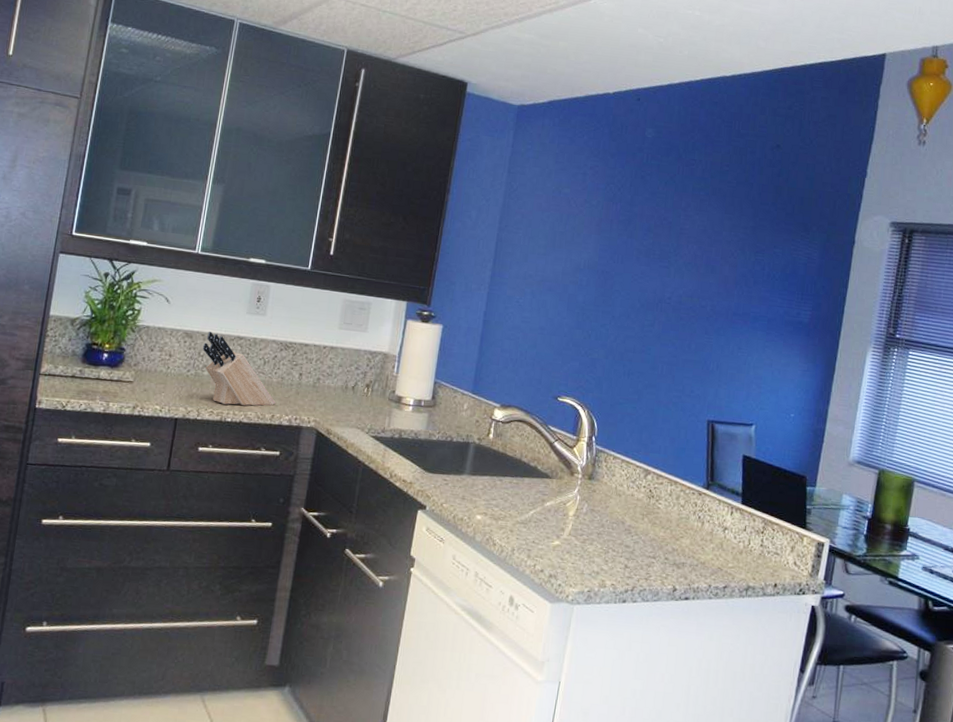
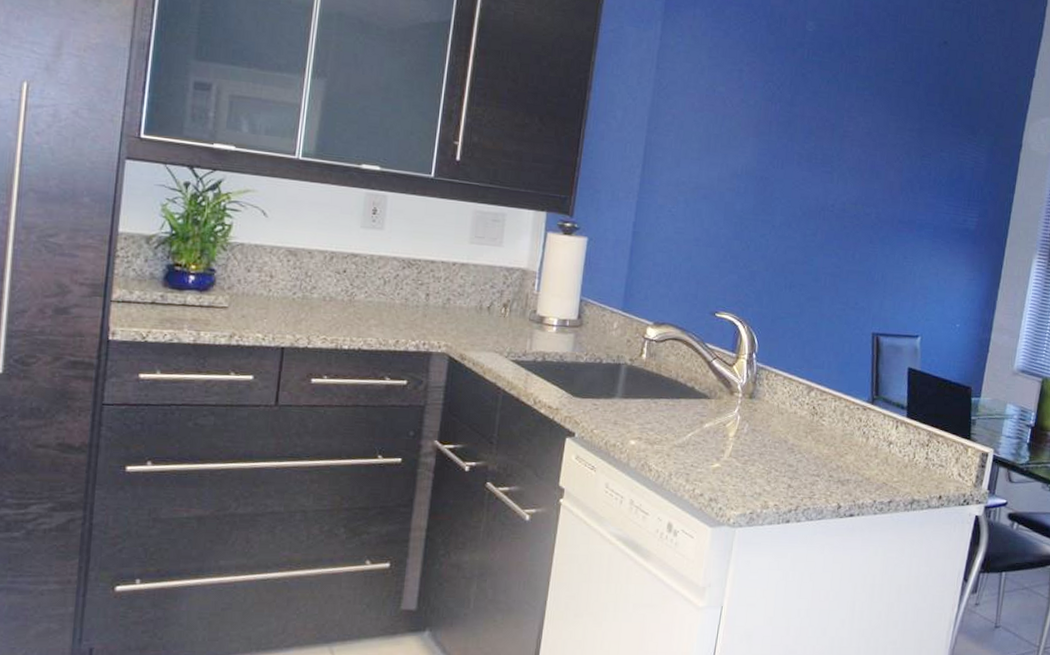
knife block: present [202,332,276,406] -> none [310,249,400,331]

